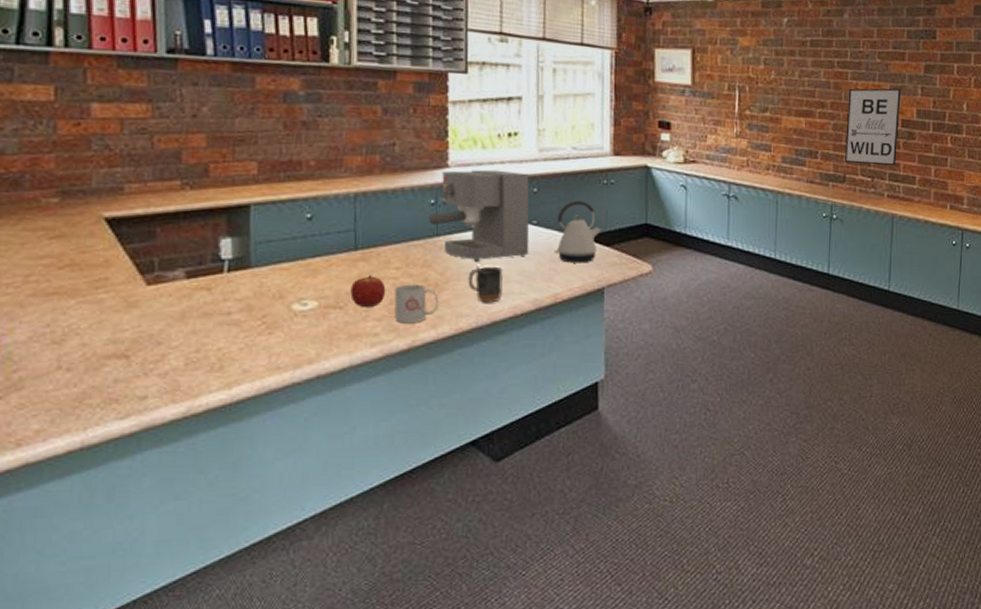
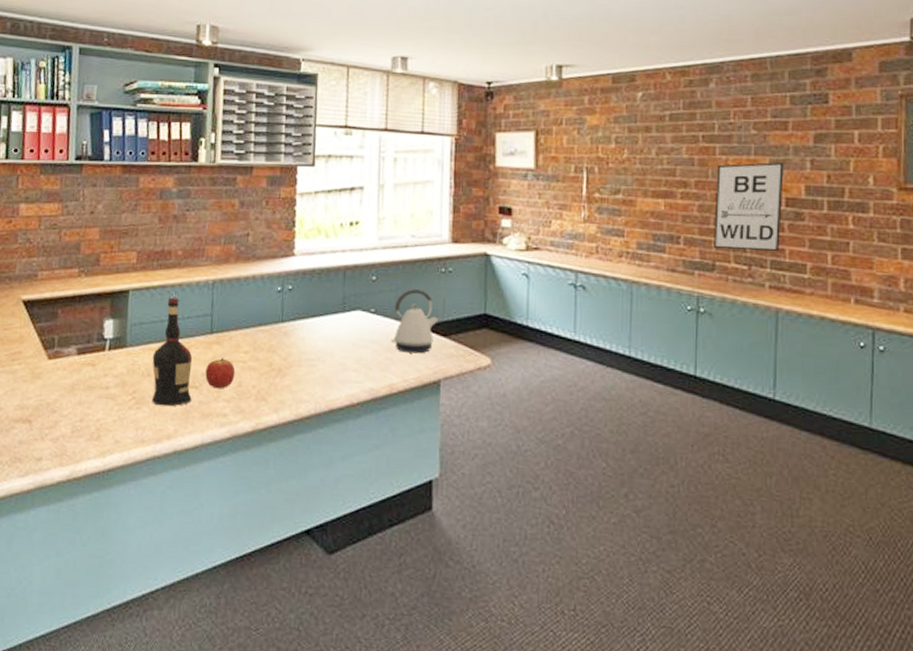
liquor: none [284,212,336,330] -> present [152,297,193,407]
mug: present [394,284,439,323] -> none [241,368,282,406]
coffee maker: present [429,169,530,261] -> none [275,258,369,348]
mug: present [468,264,503,303] -> none [308,351,341,390]

